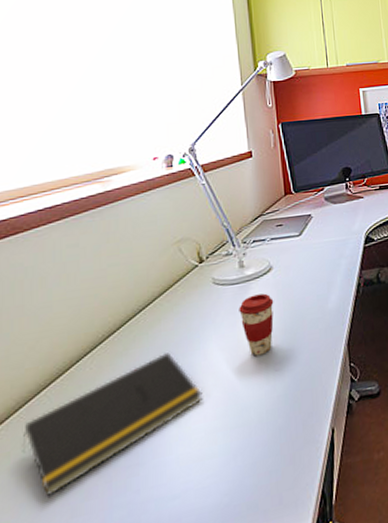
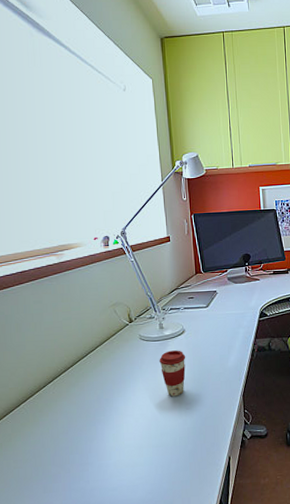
notepad: present [22,352,203,497] -> none [9,386,133,477]

